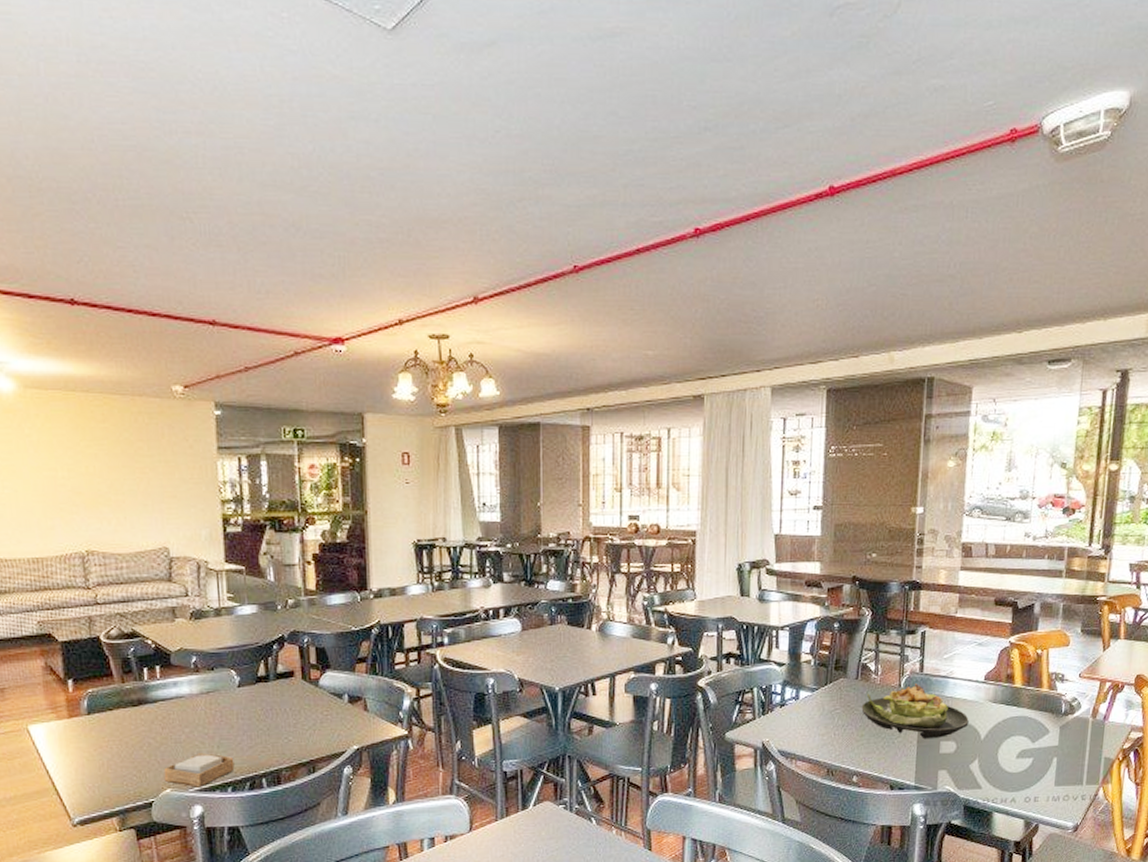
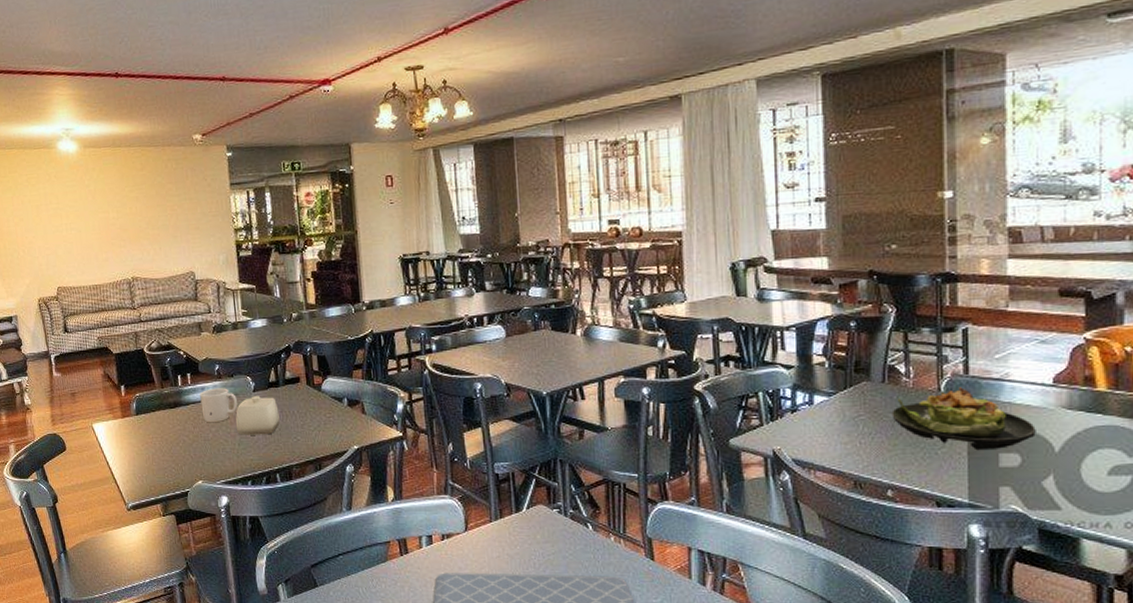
napkin holder: present [163,753,235,788] -> none [196,450,253,480]
mug: none [171,683,218,723] -> present [200,388,238,423]
sugar bowl: none [214,692,269,737] -> present [235,396,280,435]

